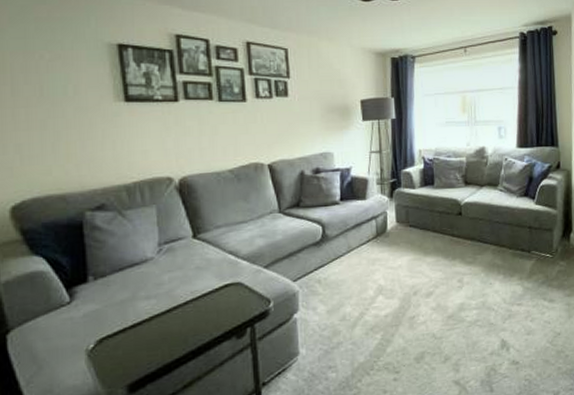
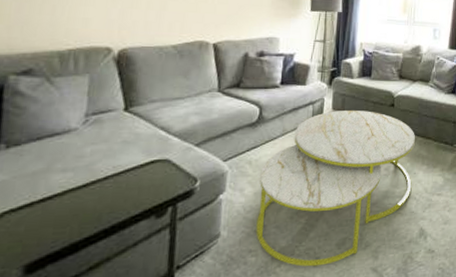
coffee table: none [331,221,489,381] -> present [256,111,415,267]

